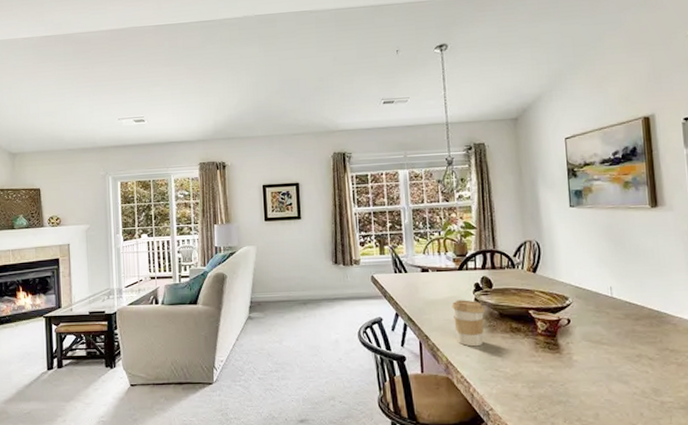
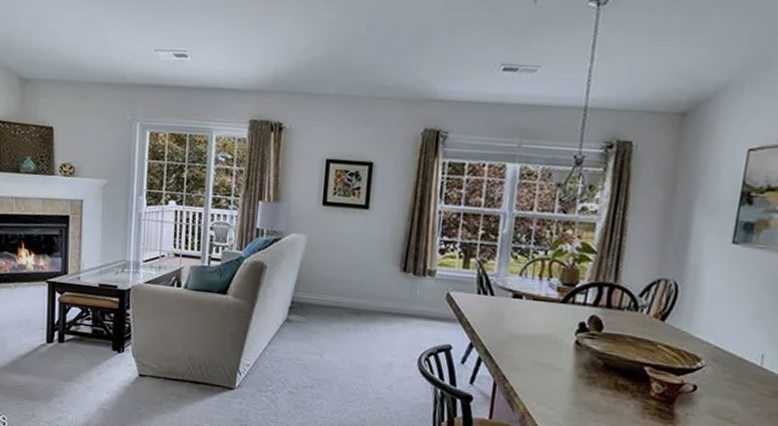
coffee cup: present [452,300,485,347] -> none [542,339,586,400]

